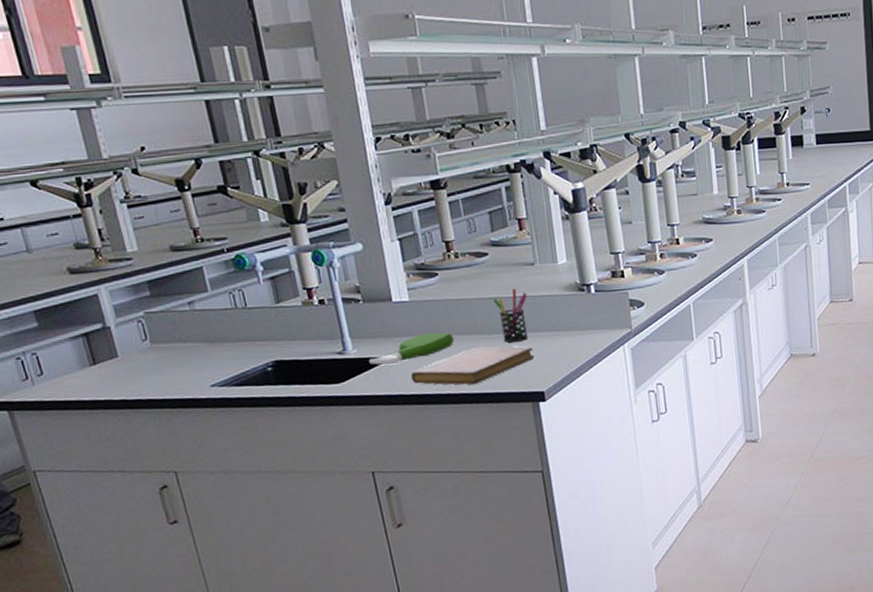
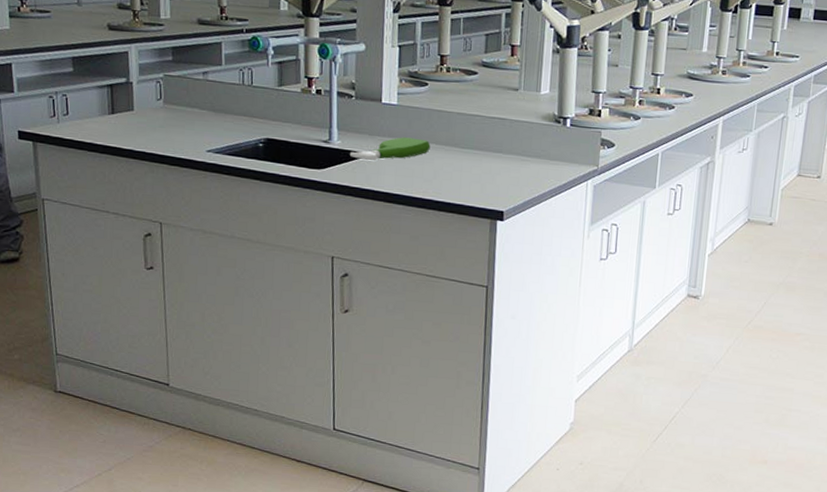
notebook: present [411,346,535,385] -> none [385,158,502,193]
pen holder: present [493,288,529,343] -> none [473,109,506,161]

